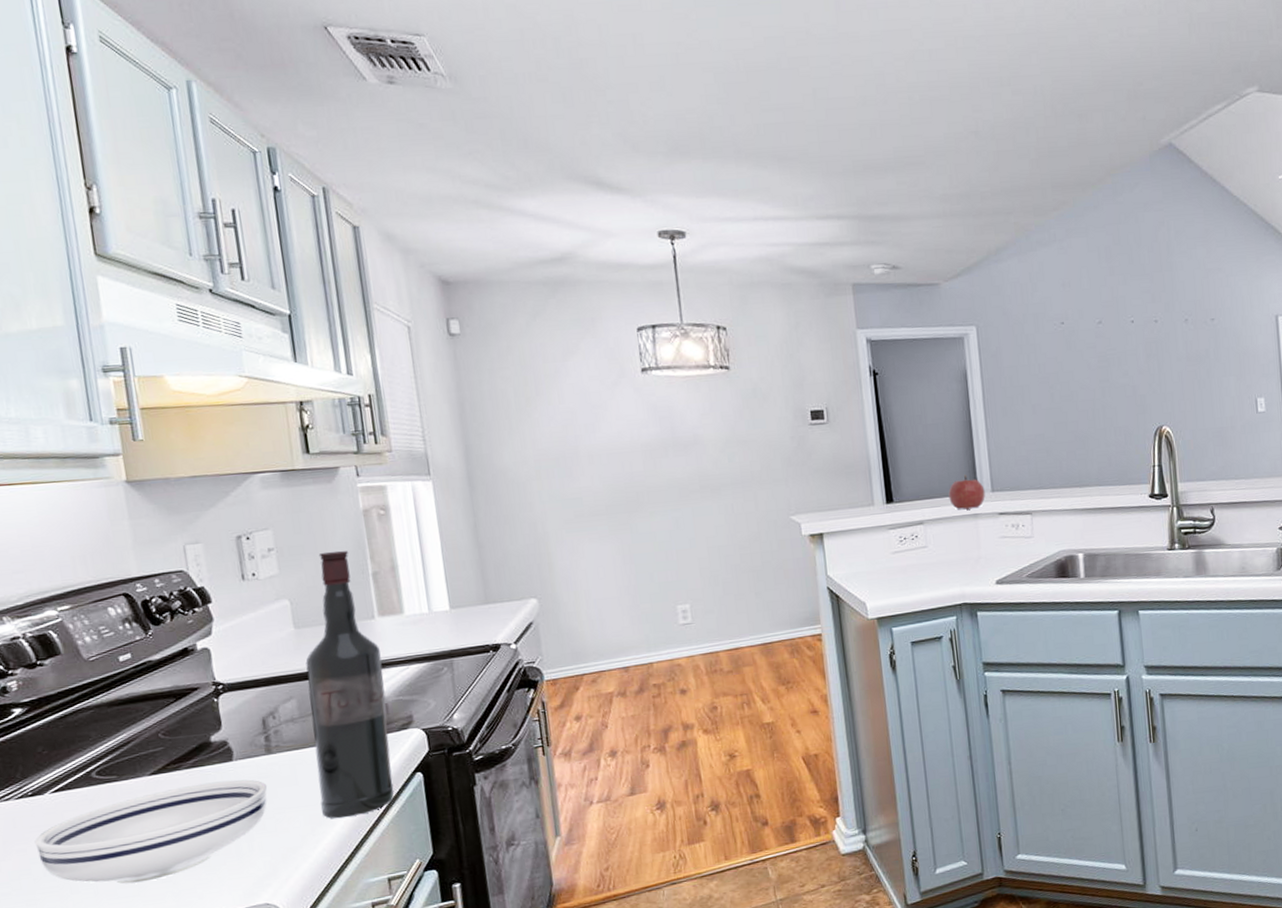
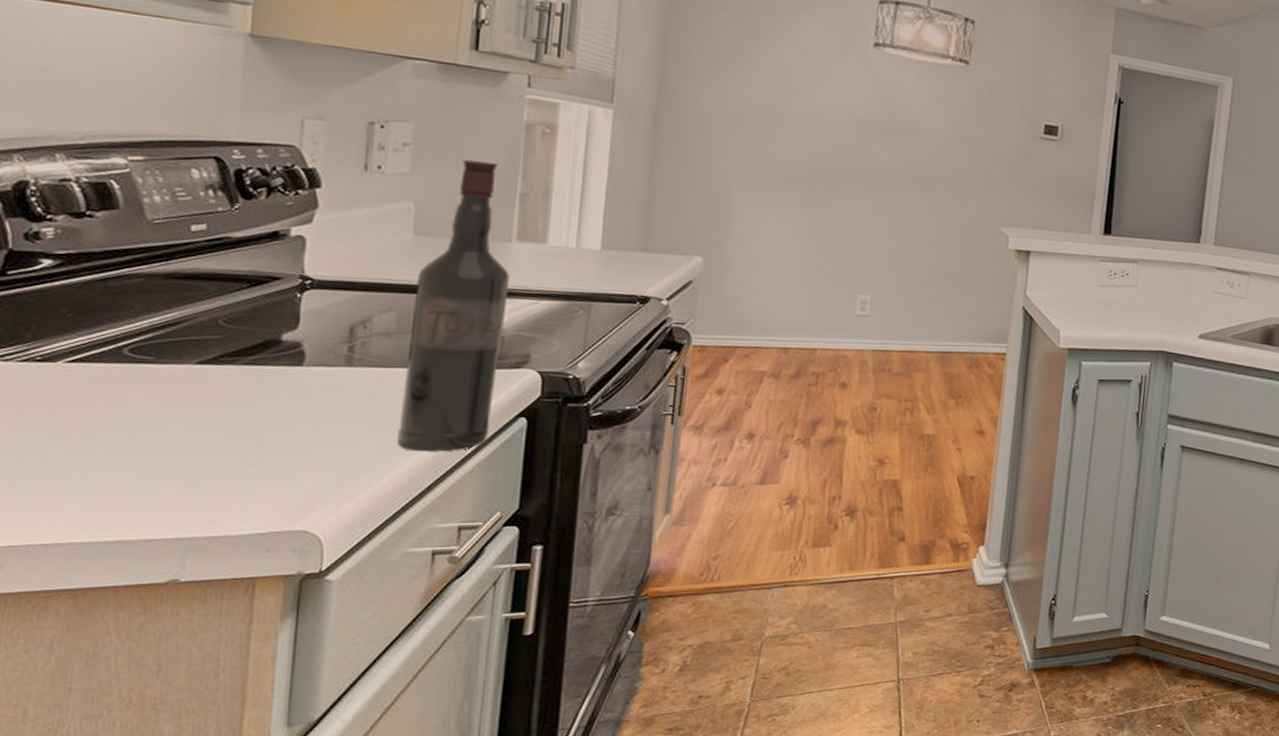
bowl: present [34,779,268,884] -> none [30,384,339,483]
fruit: present [948,474,985,510] -> none [1169,222,1207,259]

